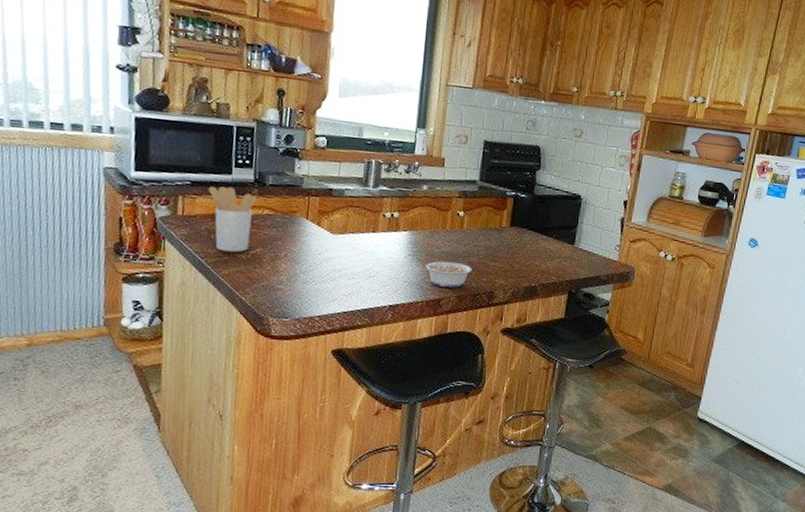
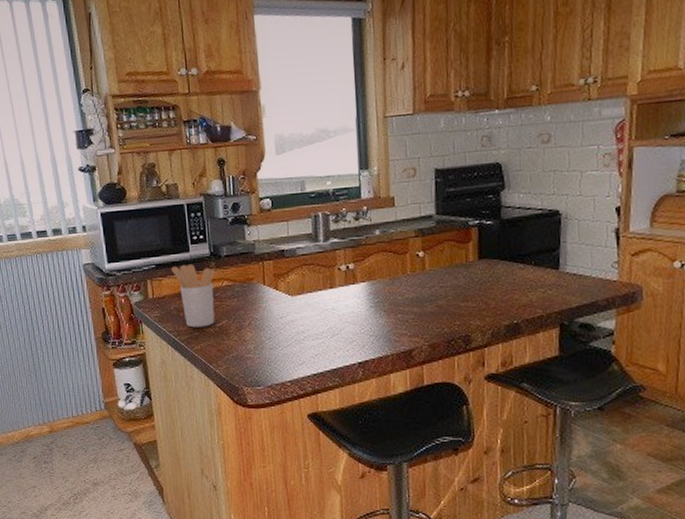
legume: present [416,259,472,288] -> none [380,308,442,337]

